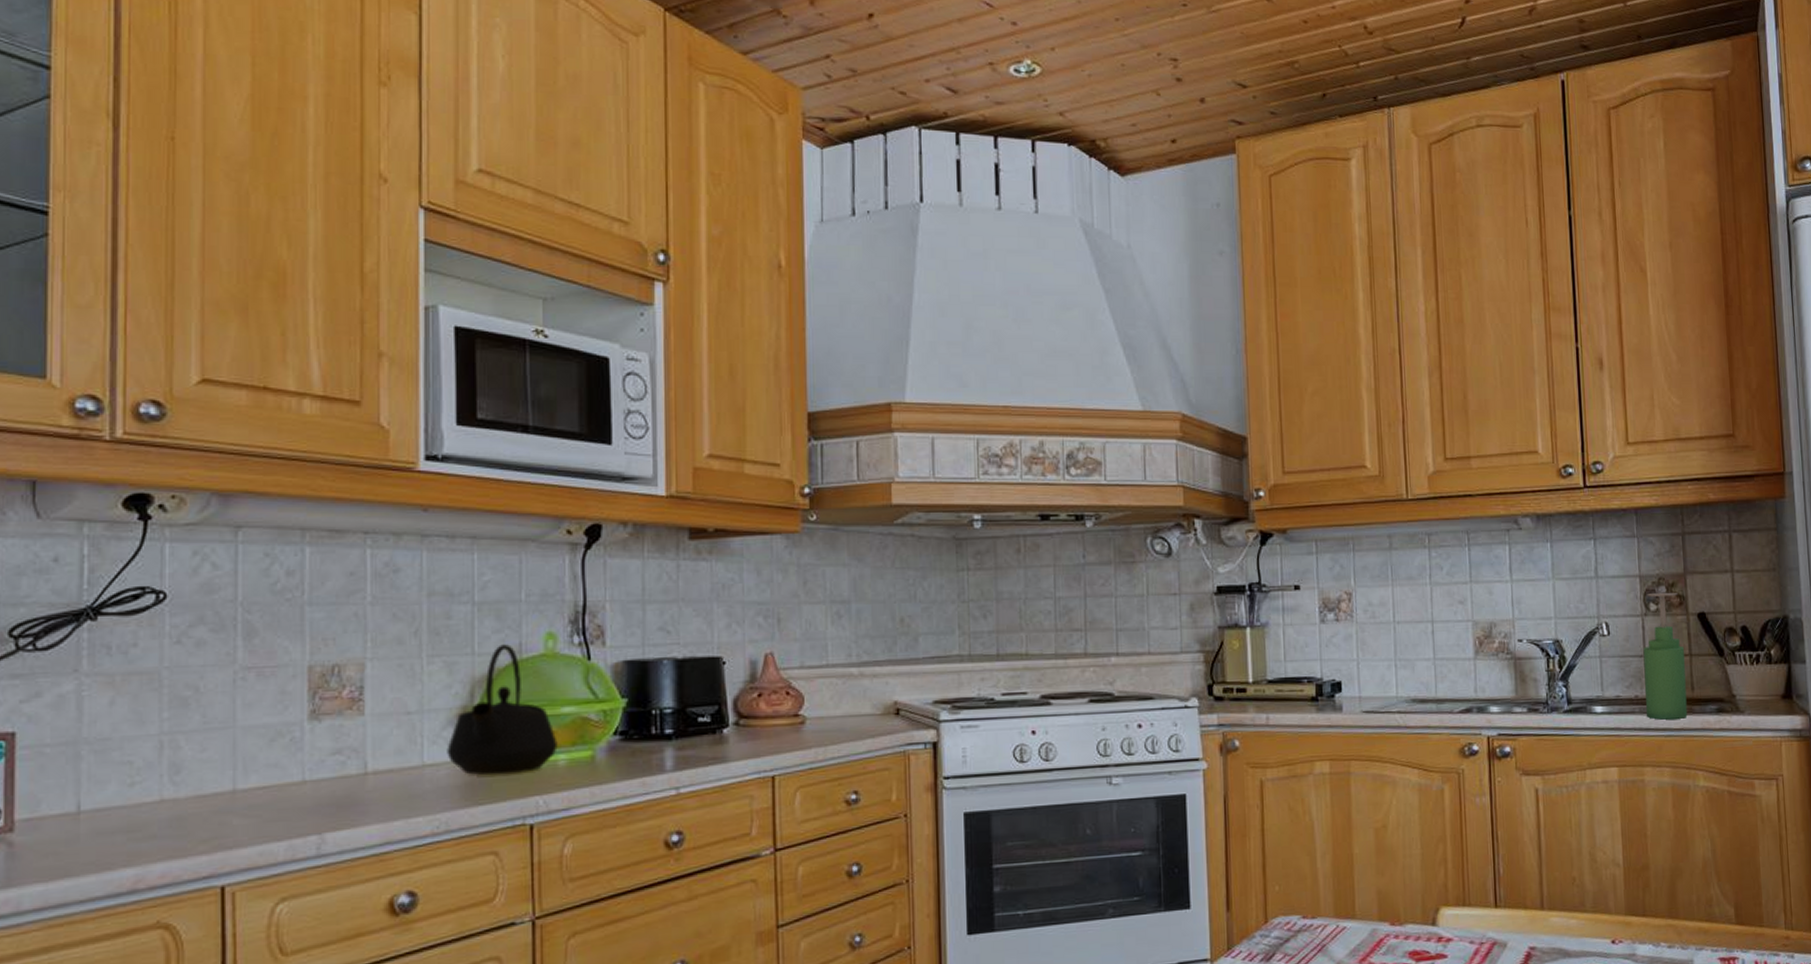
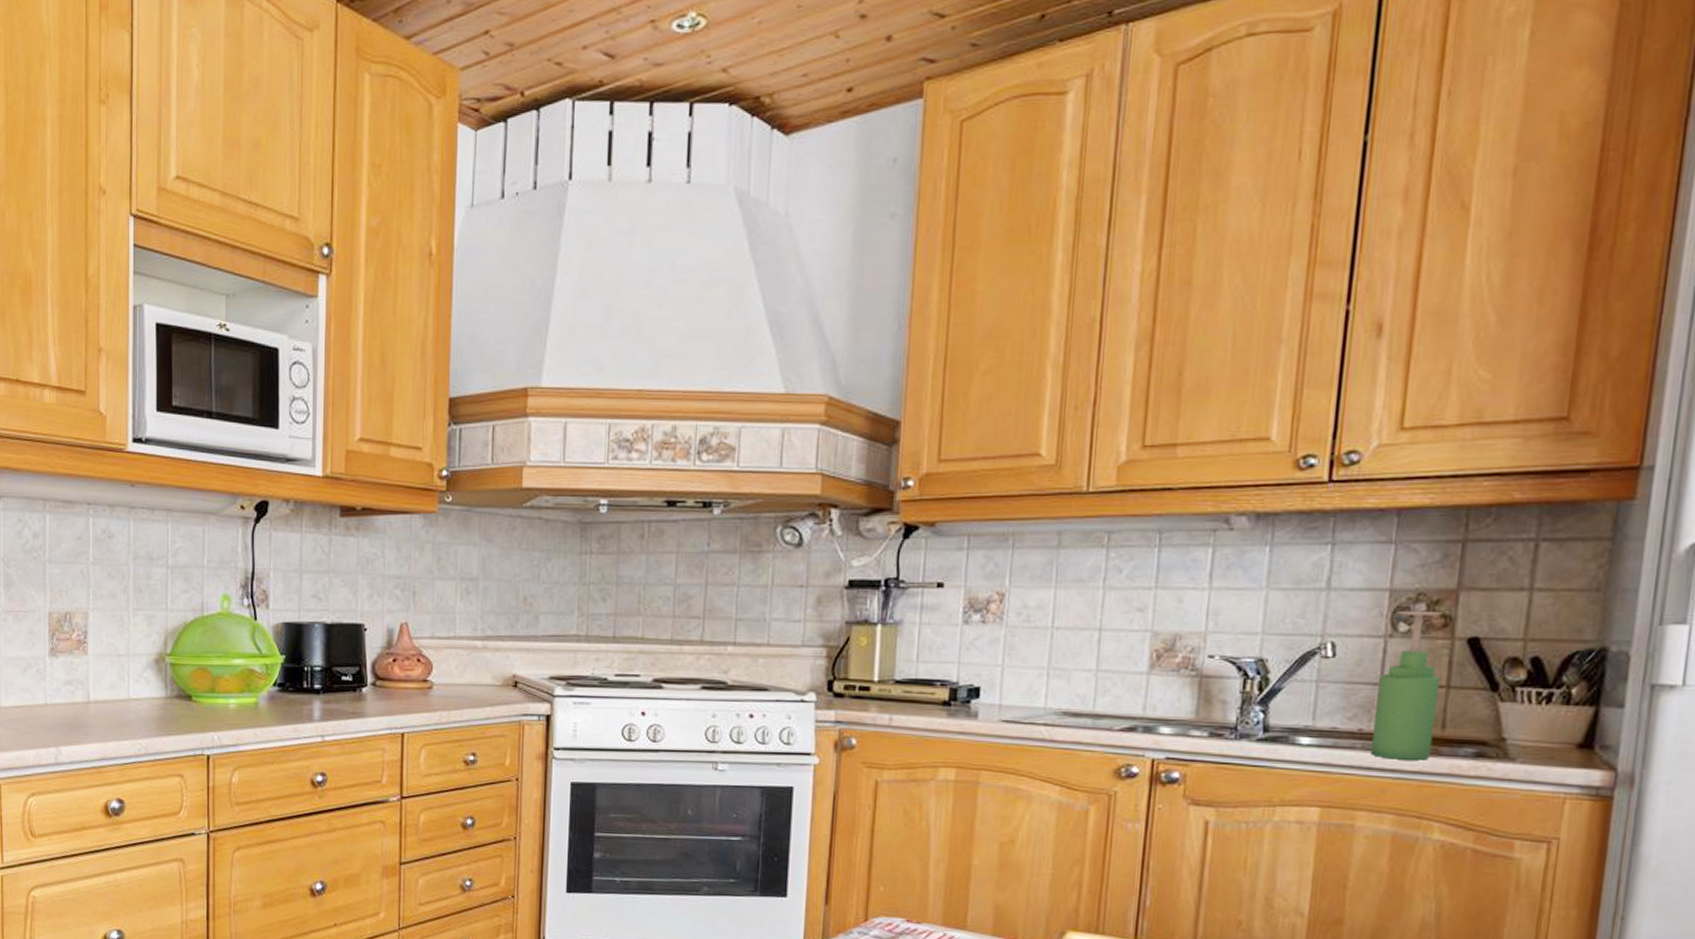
kettle: present [447,644,558,776] -> none [146,603,229,712]

